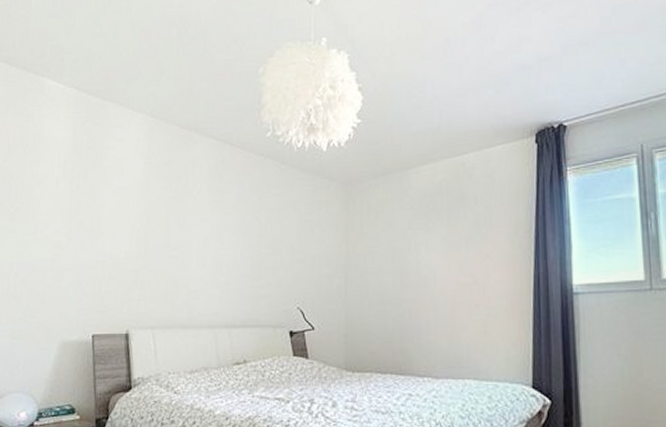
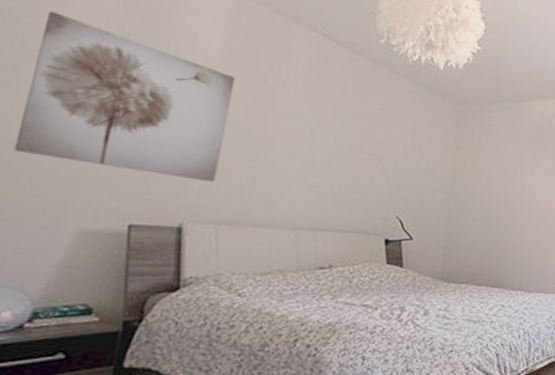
wall art: none [16,163,155,291] -> present [14,10,236,182]

